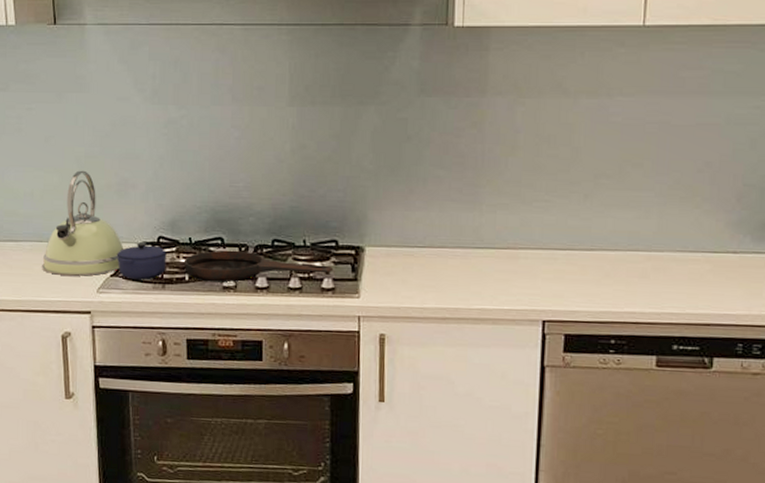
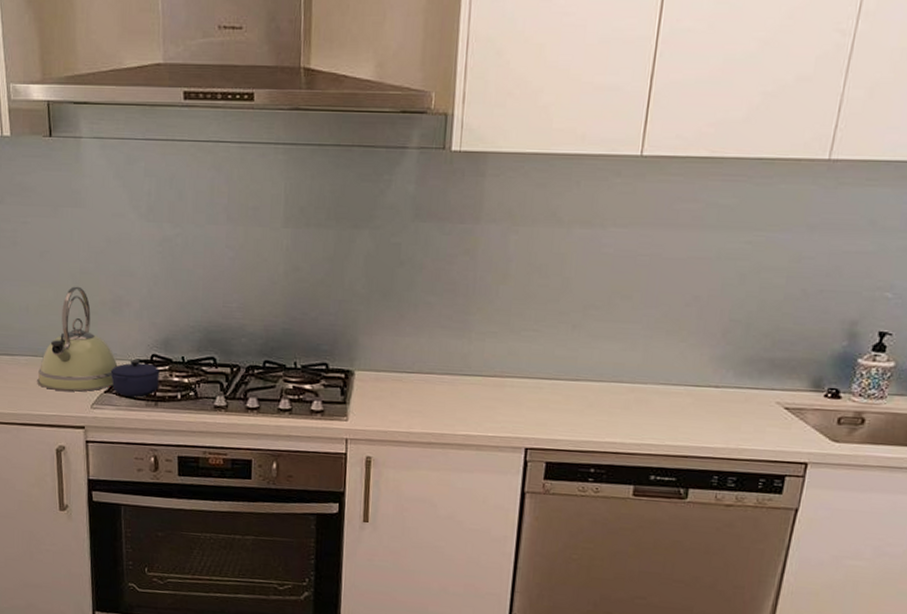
frying pan: present [183,250,332,282] -> none [176,369,322,401]

